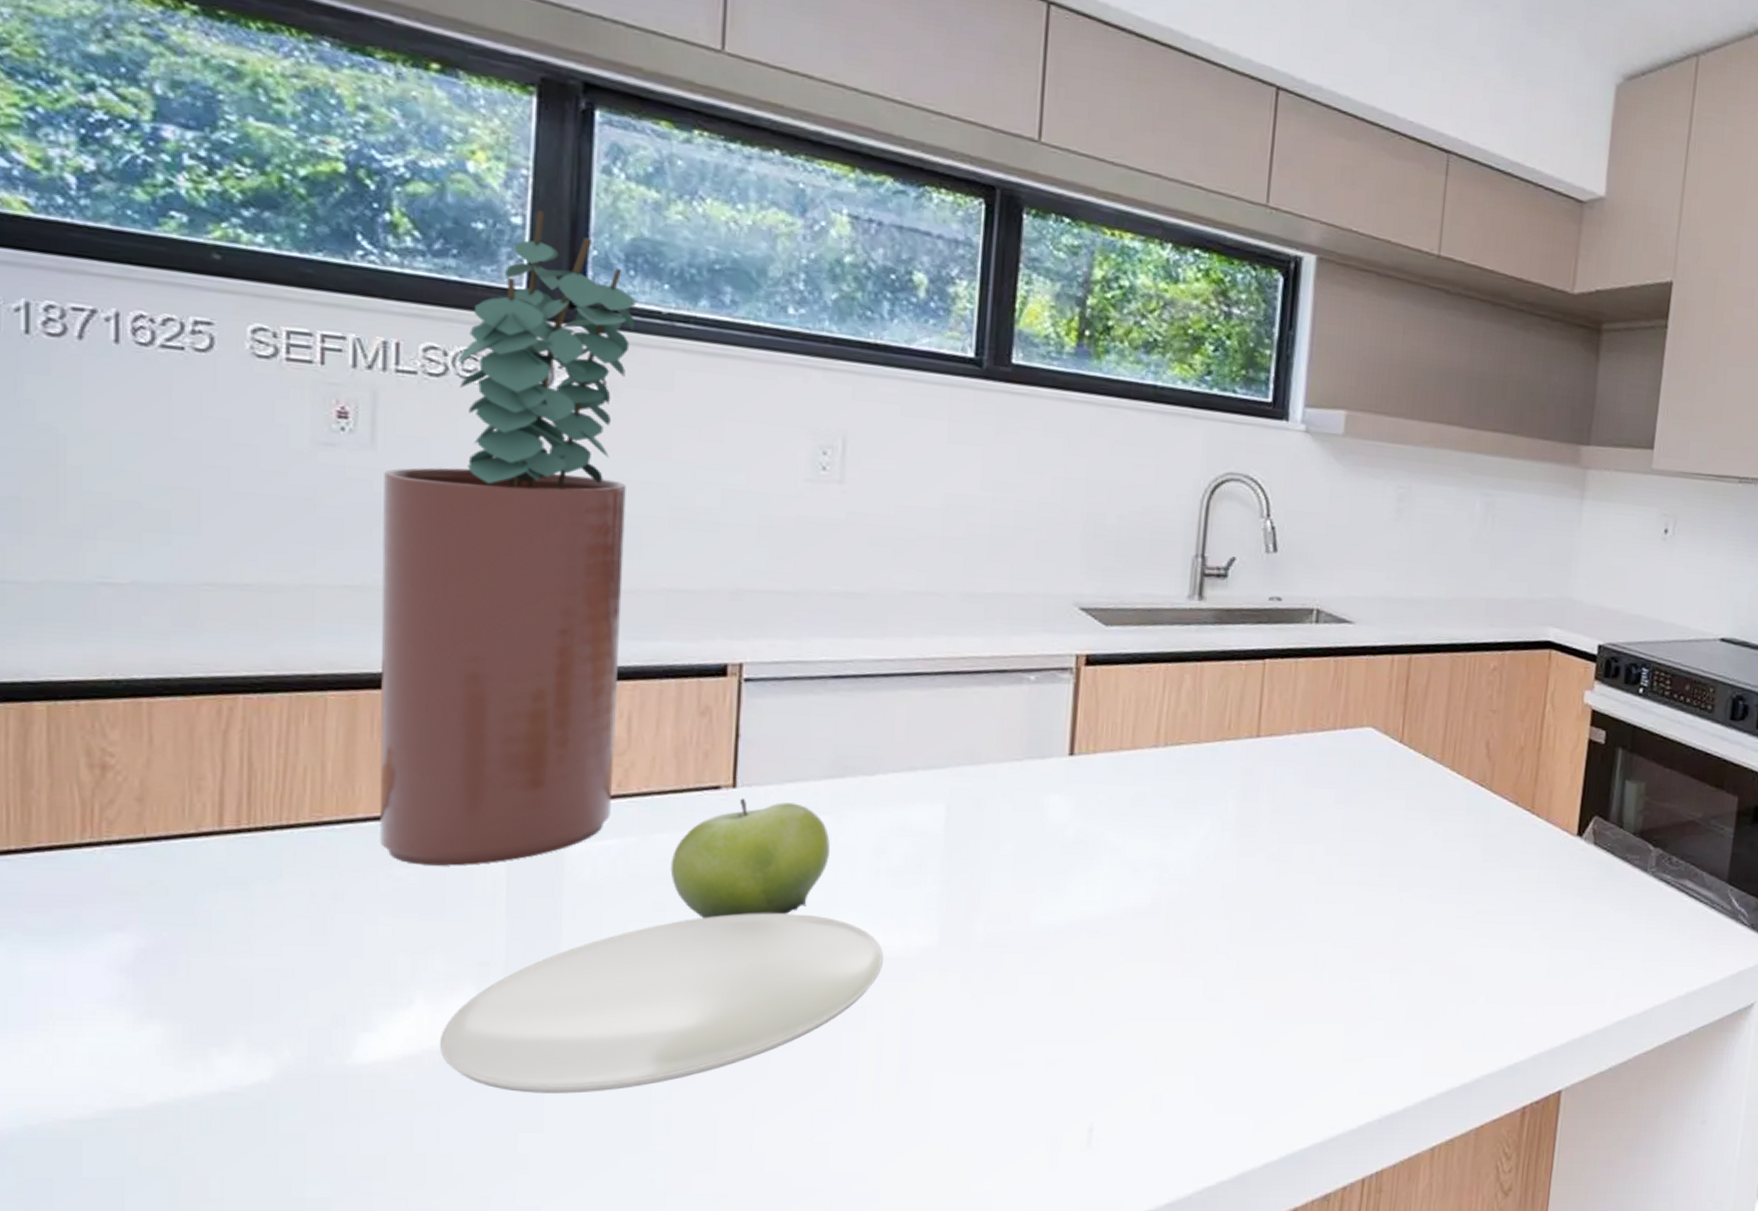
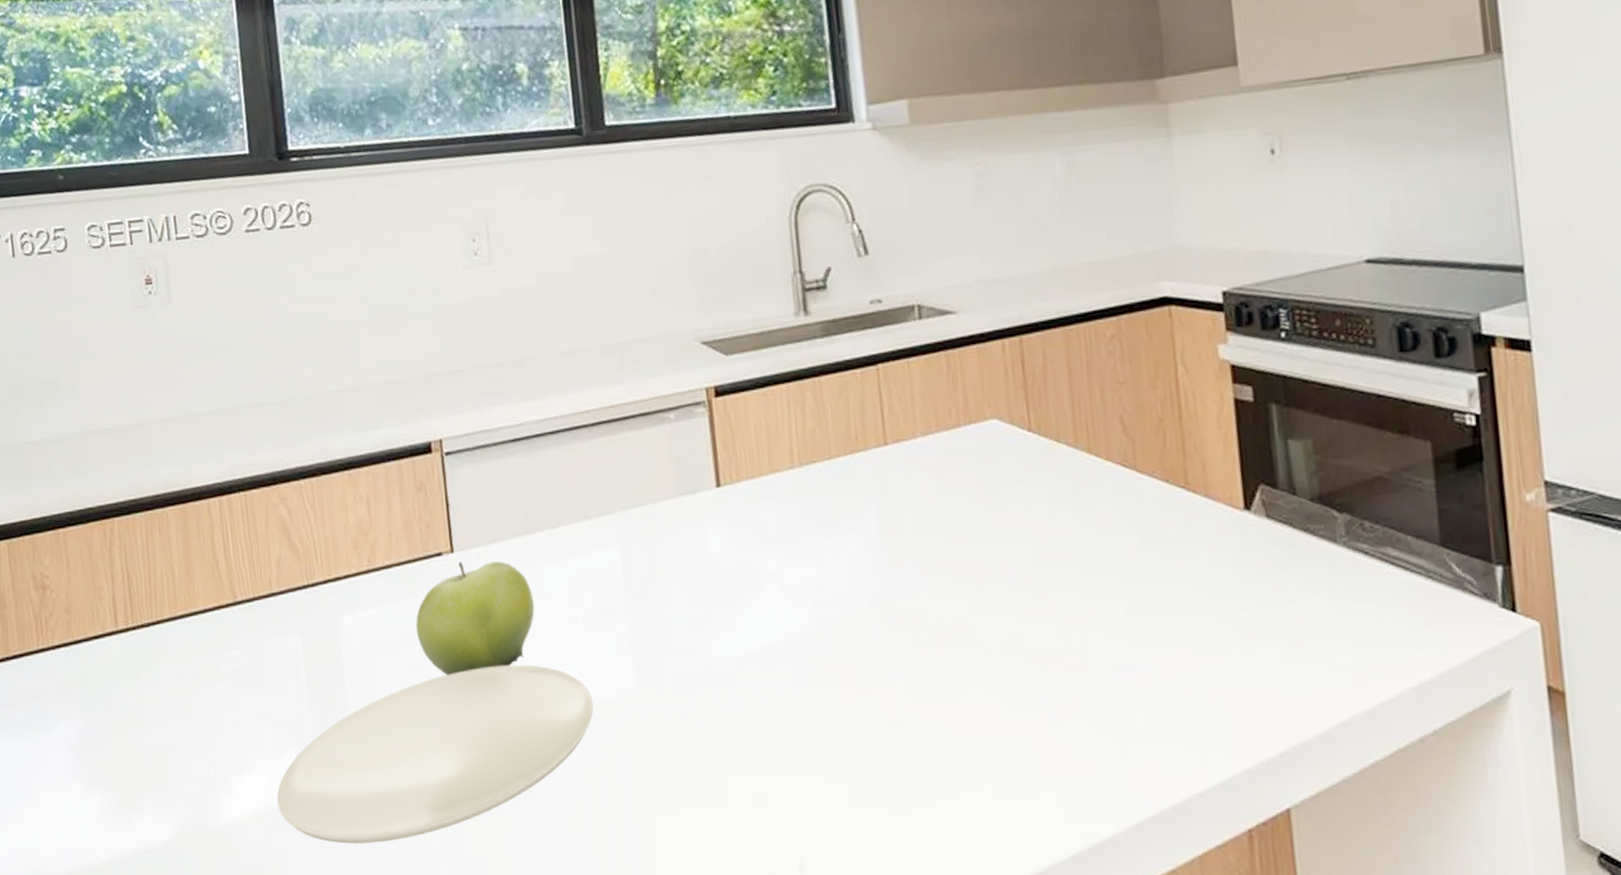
vase: present [379,210,636,866] -> none [179,86,367,646]

